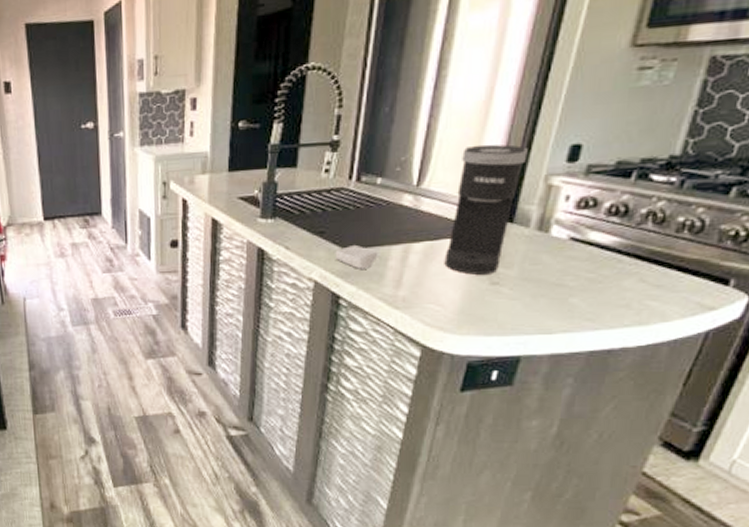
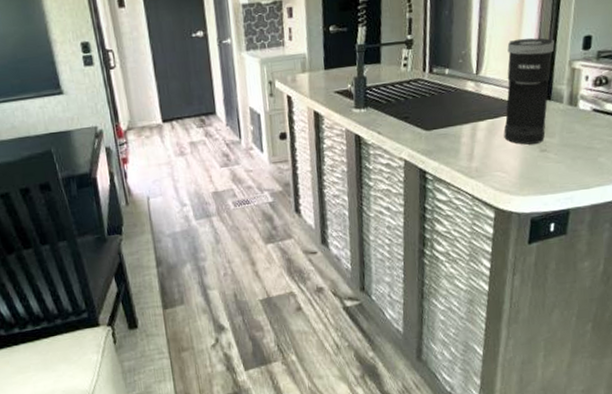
soap bar: present [335,244,378,269] -> none [418,126,453,147]

